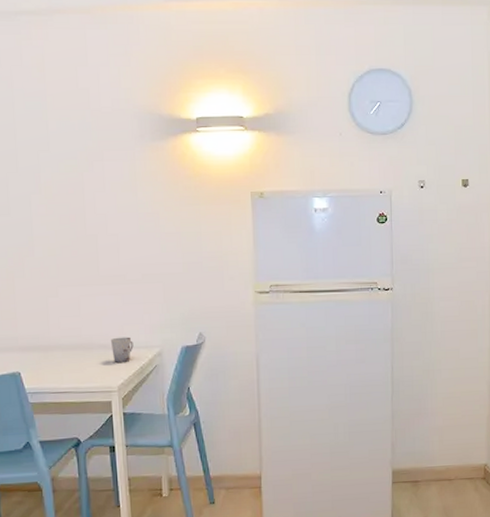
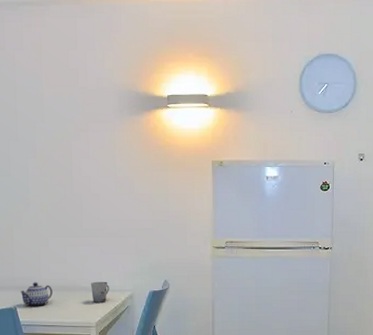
teapot: none [24,340,65,370] -> present [20,282,53,306]

